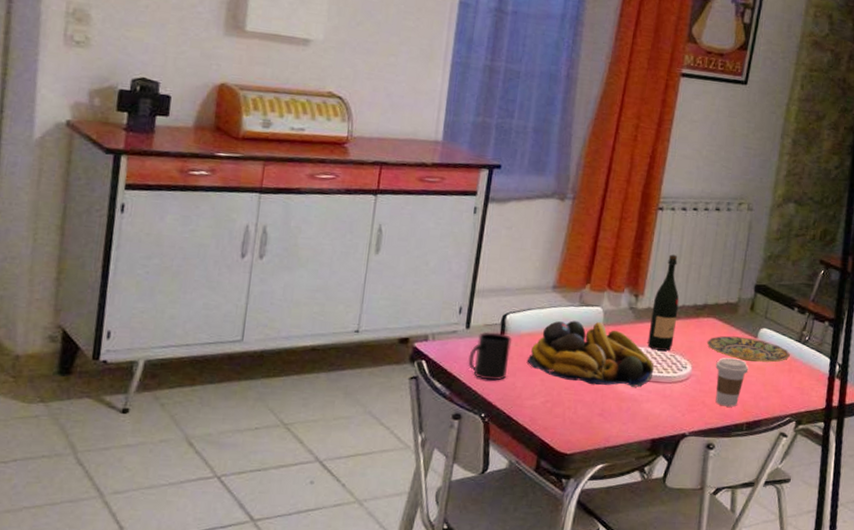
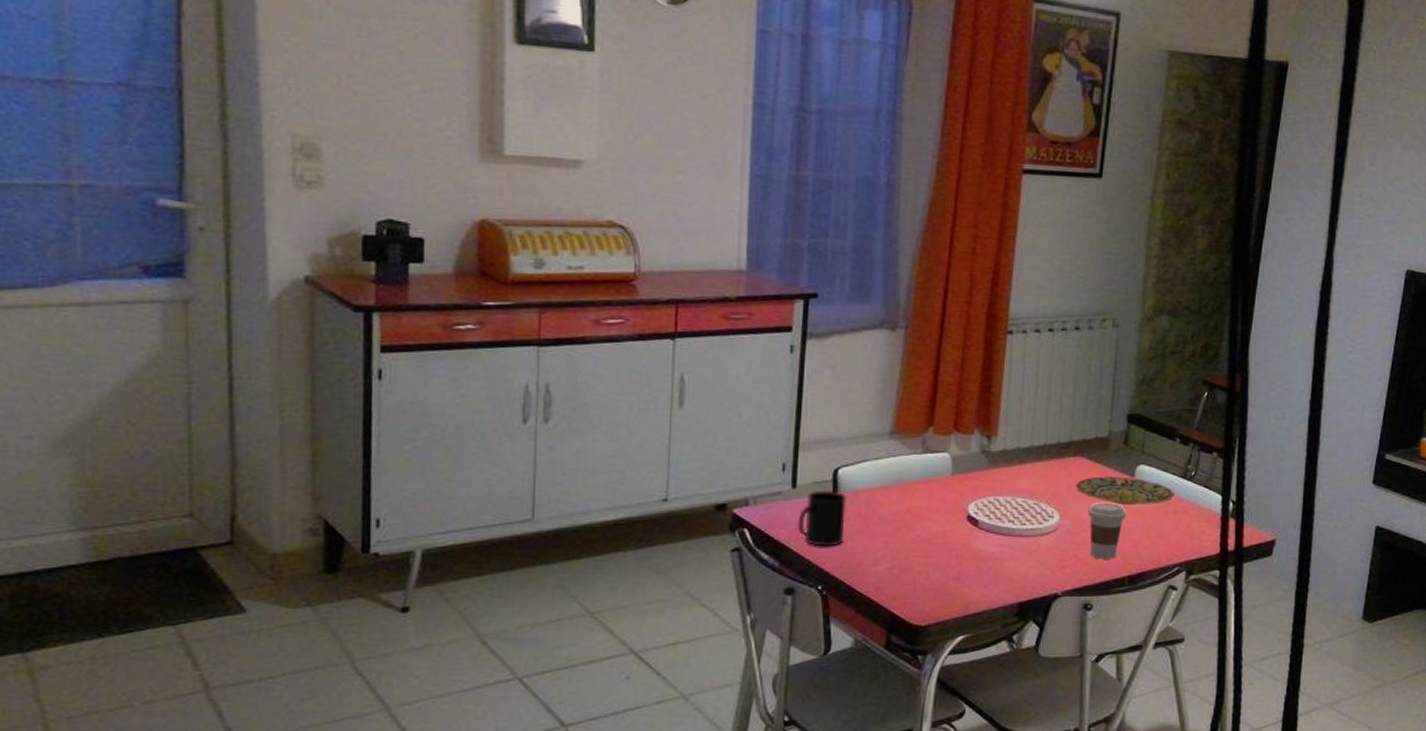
fruit bowl: present [528,320,654,387] -> none [867,470,1016,545]
wine bottle: present [647,254,680,351] -> none [1006,385,1040,499]

